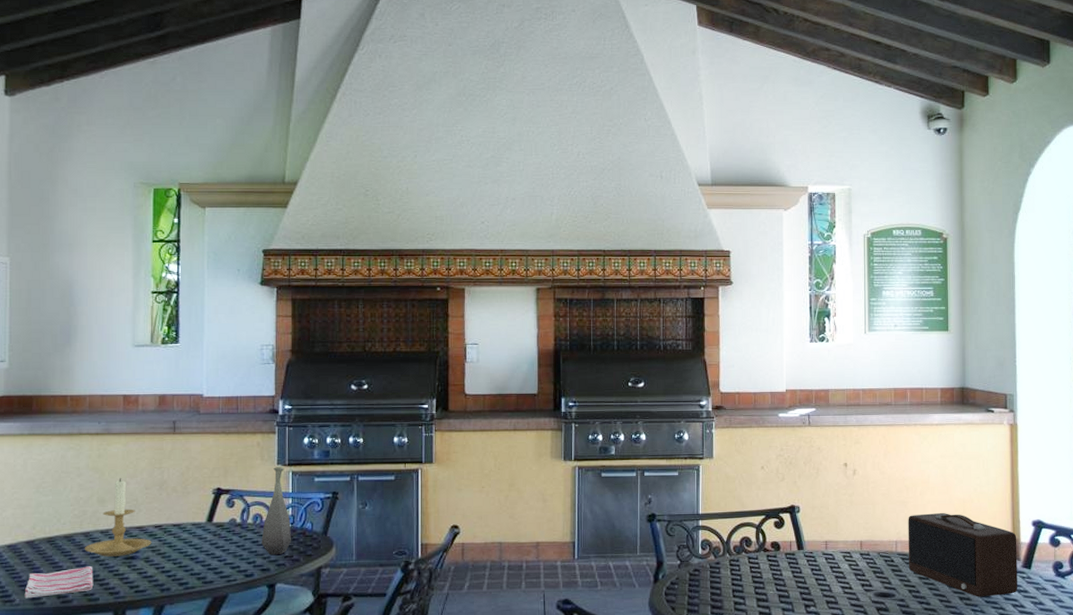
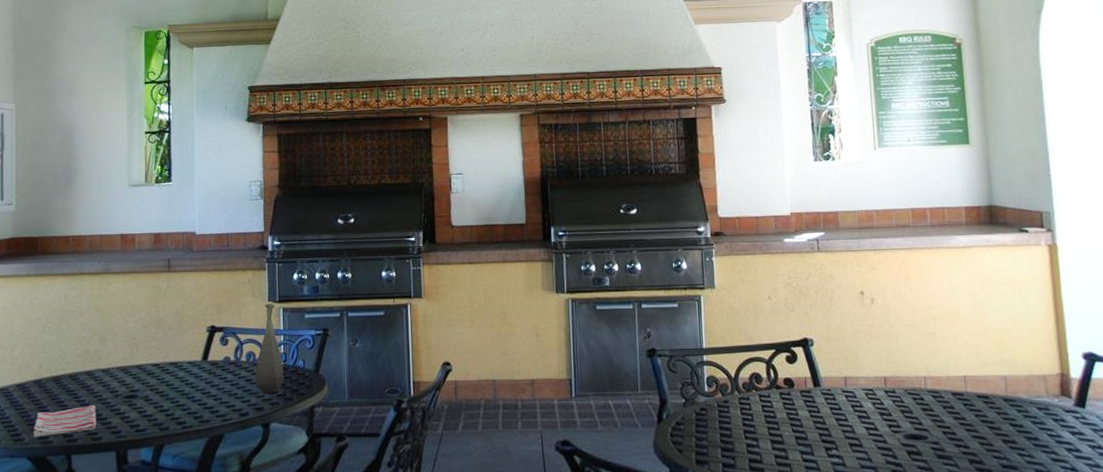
candle holder: present [84,477,152,557] -> none [87,316,150,396]
speaker: present [908,513,1017,597] -> none [937,345,1071,440]

